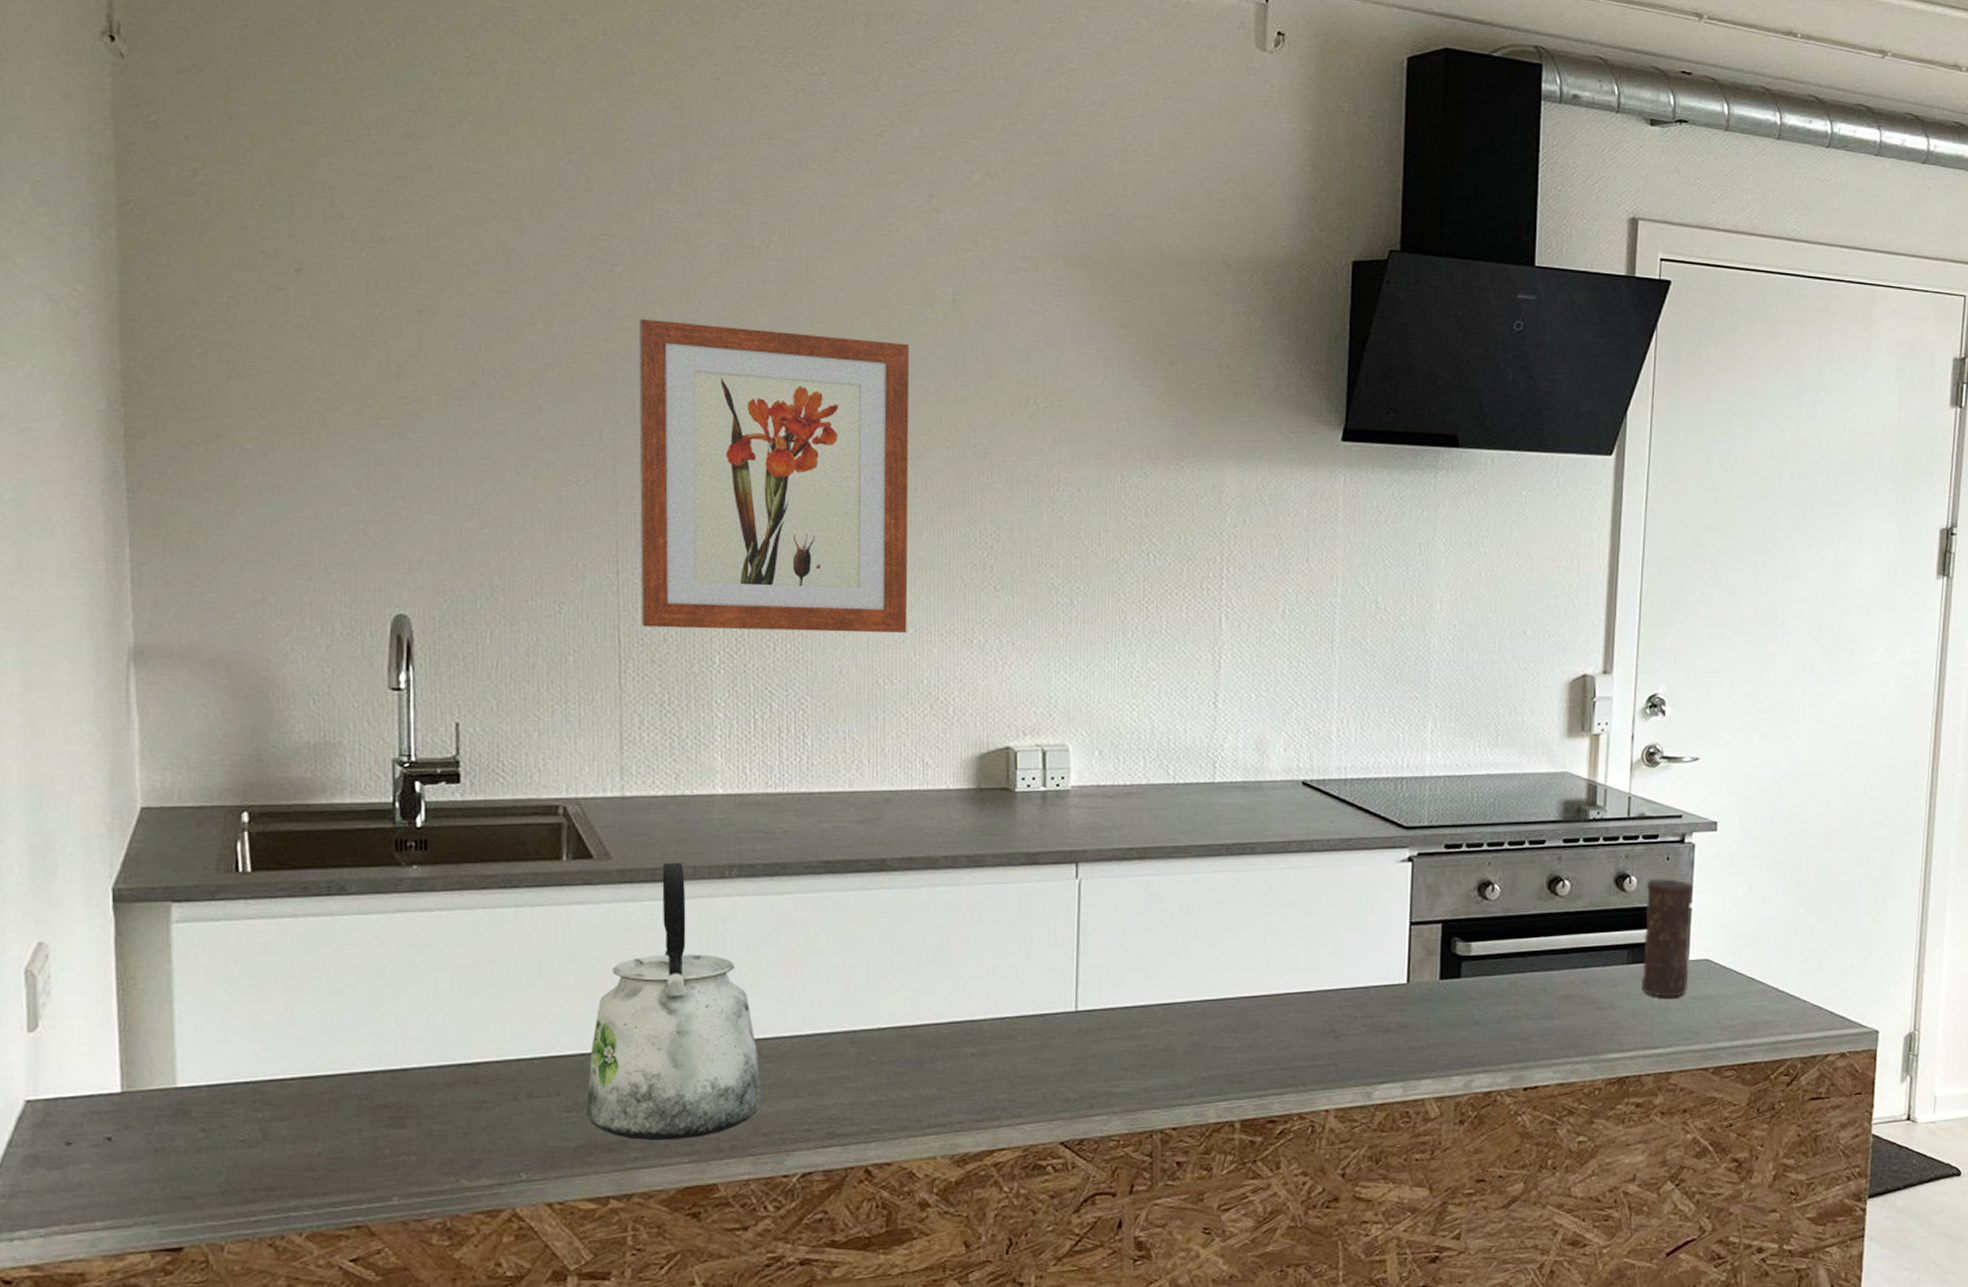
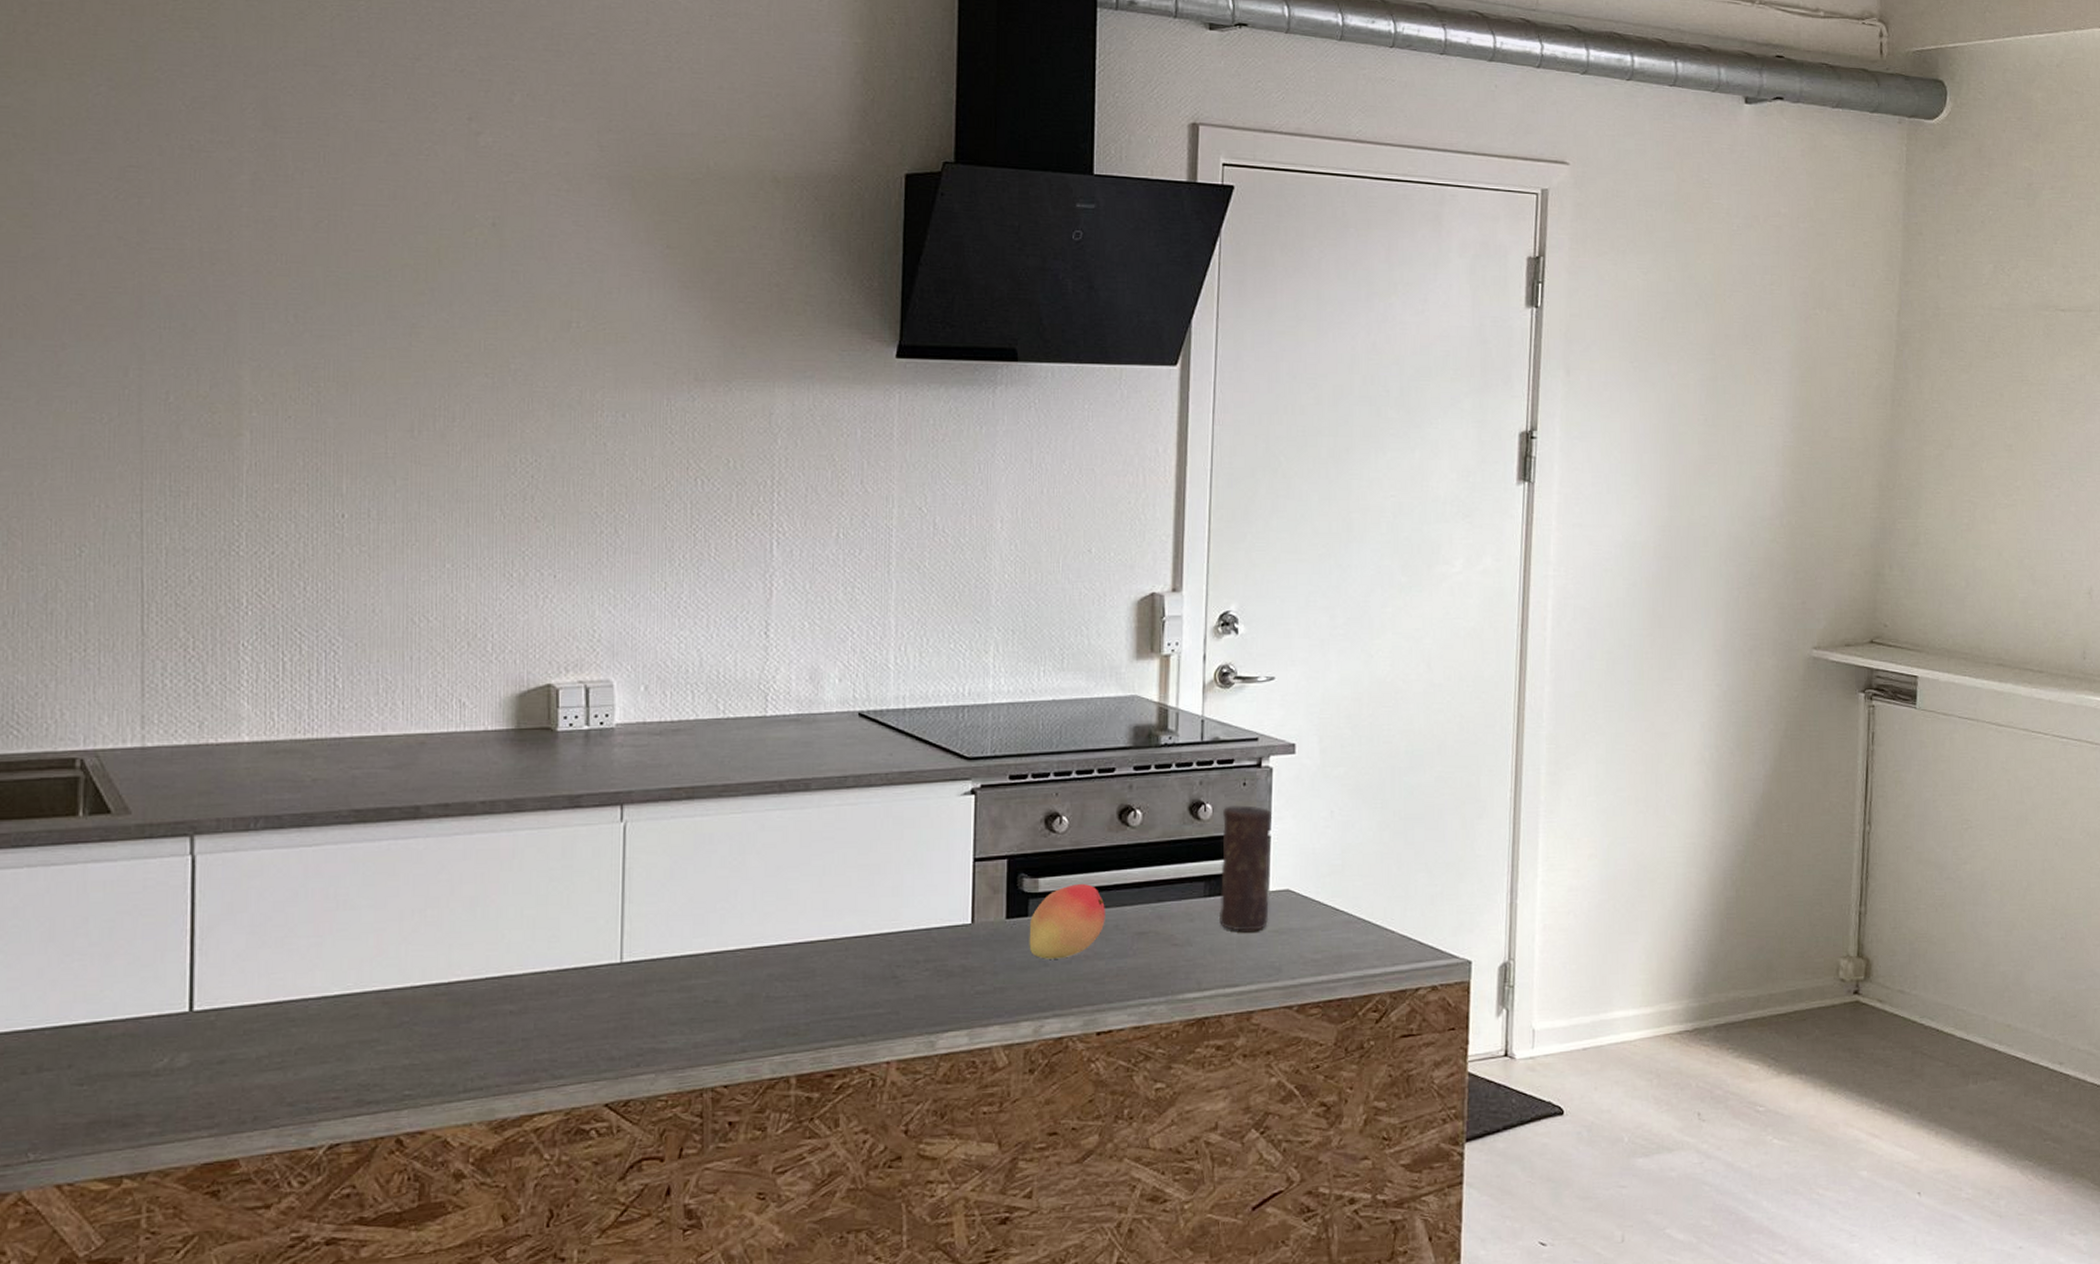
kettle: present [585,862,762,1141] -> none [99,815,287,1115]
wall art: present [639,319,910,633] -> none [165,251,448,569]
fruit: none [1461,948,1534,1018] -> present [1029,883,1105,959]

